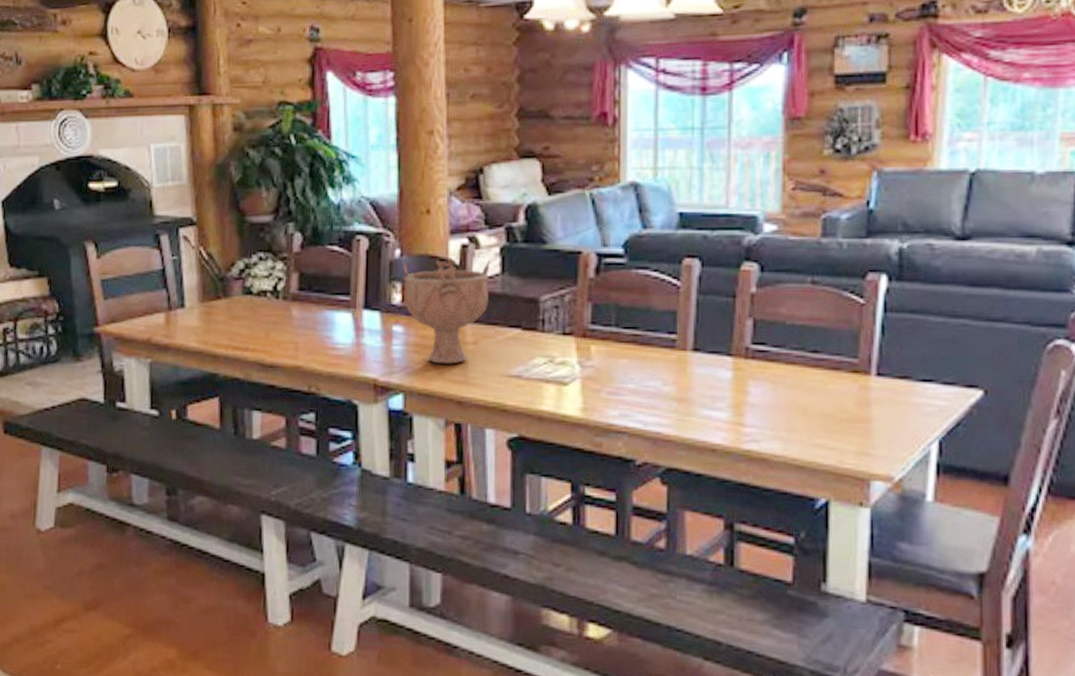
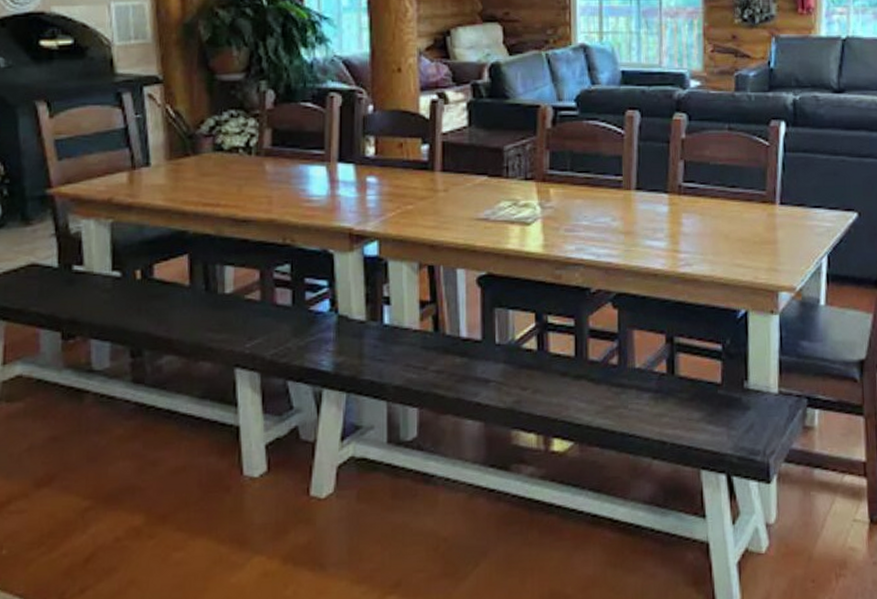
decorative bowl: present [403,258,490,365] -> none [376,112,458,211]

